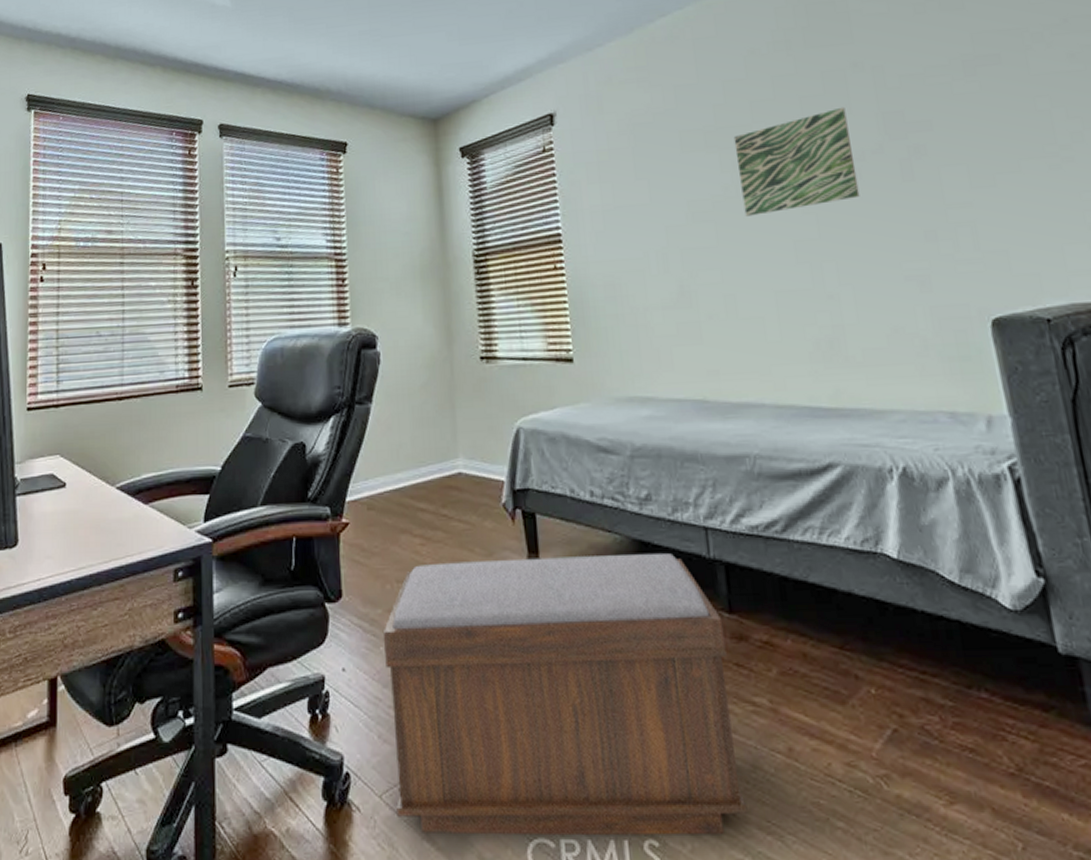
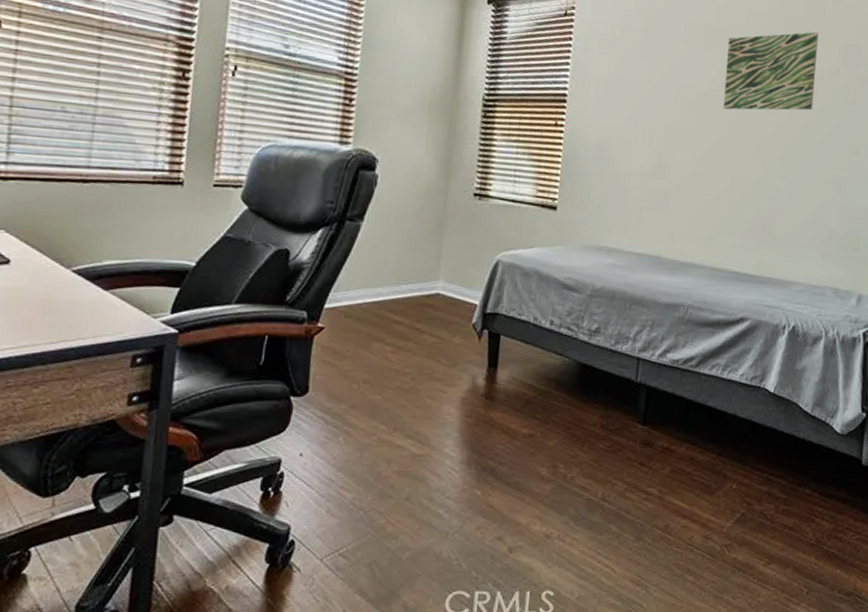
bench: present [382,554,748,836] -> none [334,369,637,589]

